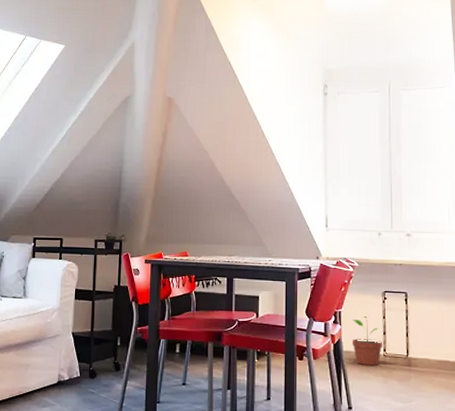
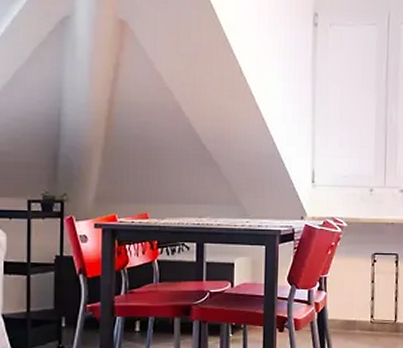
potted plant: present [352,316,382,365] -> none [337,281,370,333]

